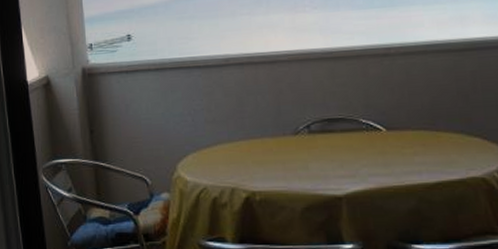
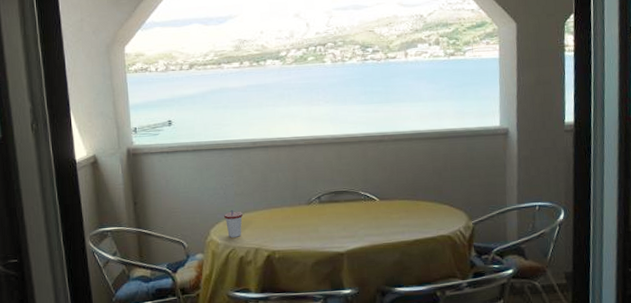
cup: none [193,141,215,174] -> present [224,210,243,238]

